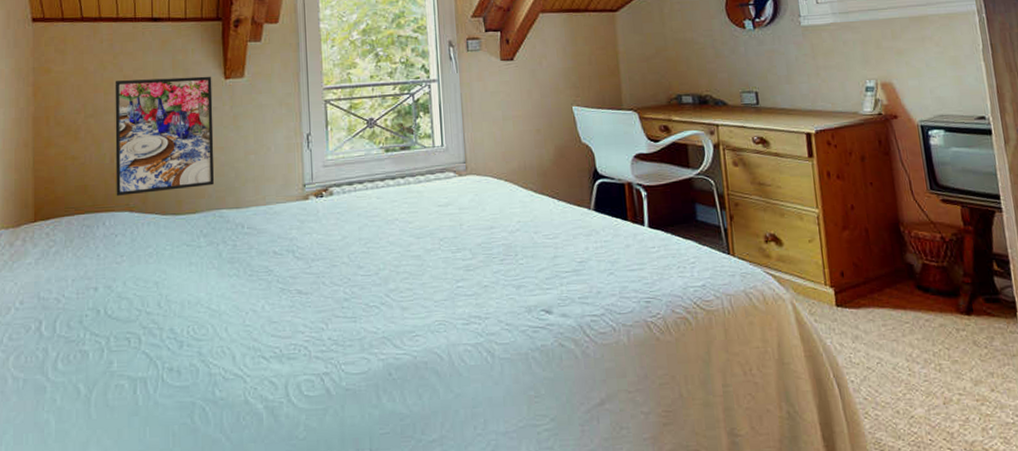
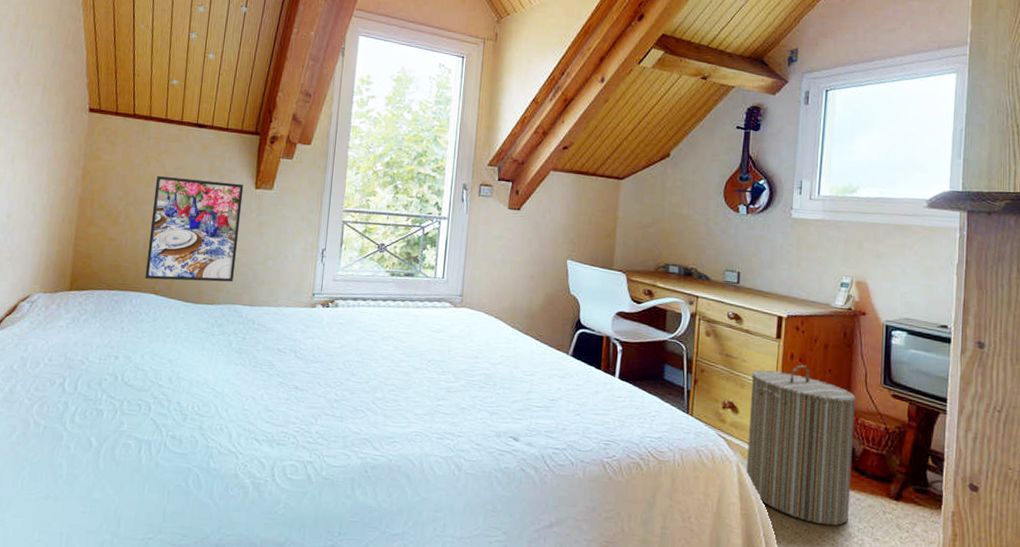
laundry hamper: none [789,181,921,355] -> present [746,364,856,526]

